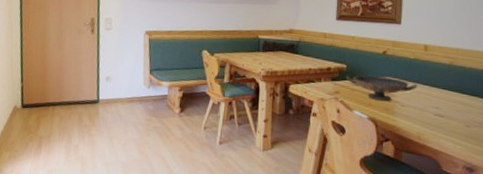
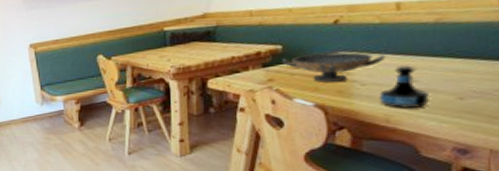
tequila bottle: none [414,94,447,130] -> present [379,65,429,108]

